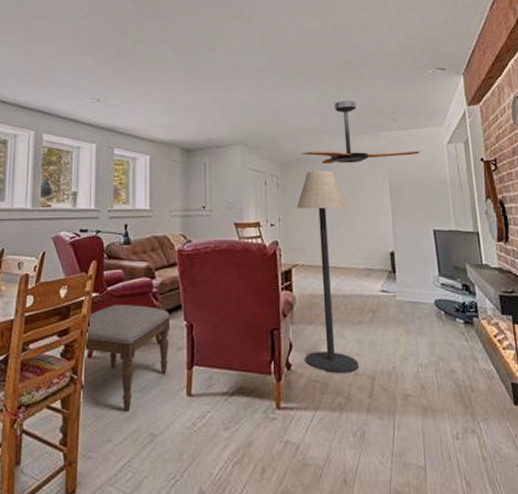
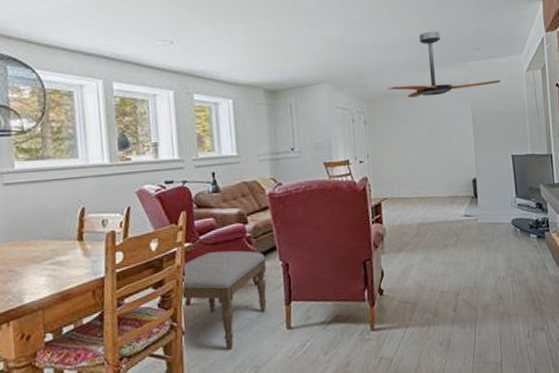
floor lamp: present [296,170,360,374] -> none [384,104,445,294]

